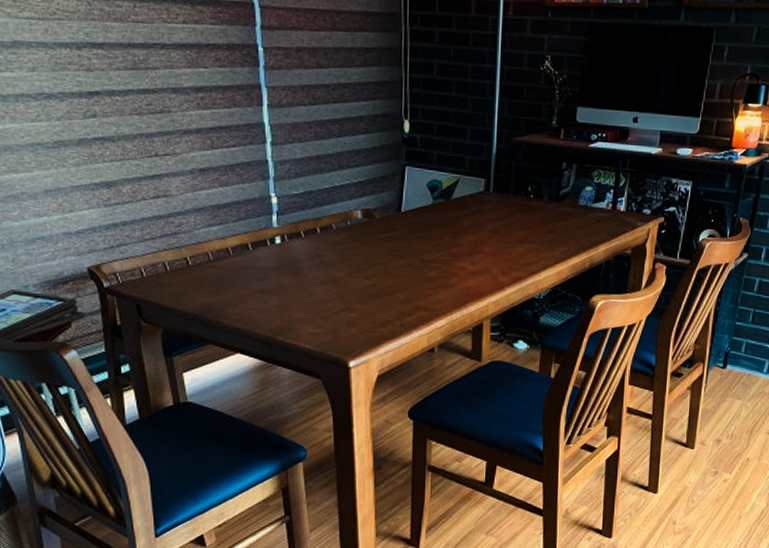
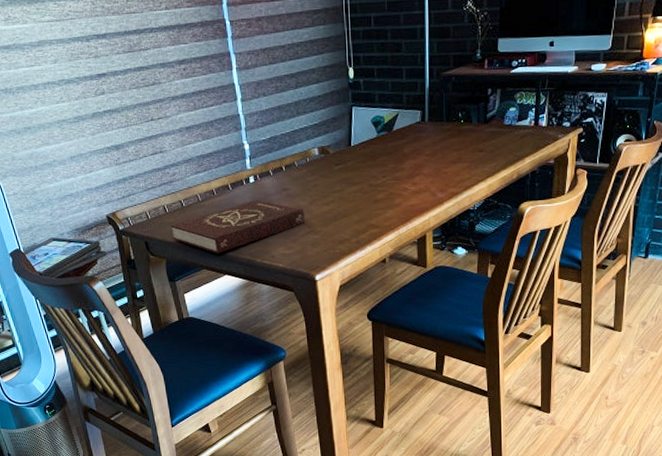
book: none [172,265,340,327] -> present [171,200,305,254]

